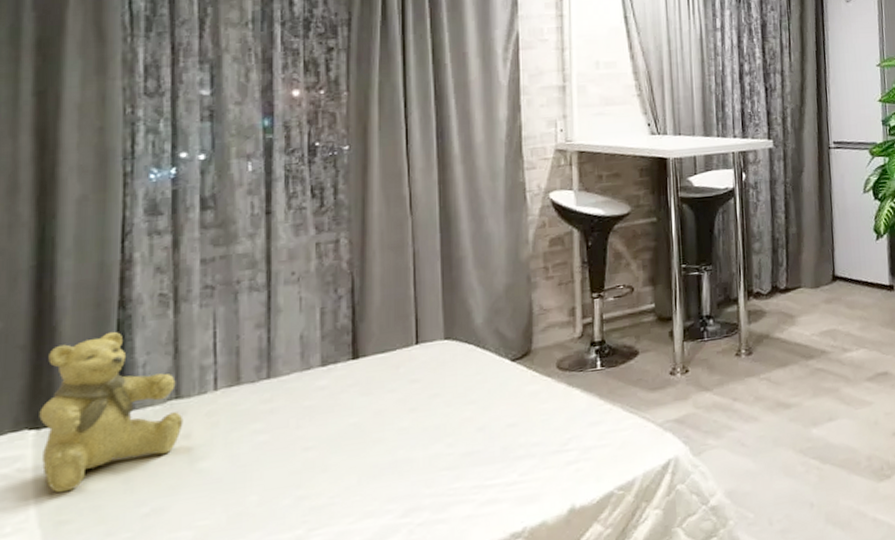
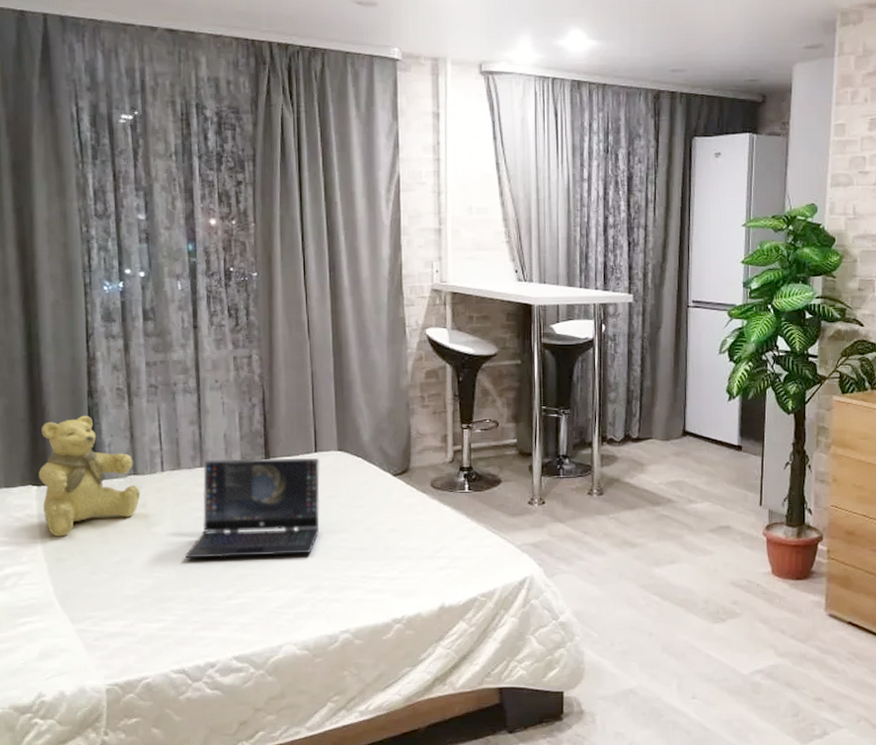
laptop: none [241,351,422,497] -> present [185,458,320,559]

